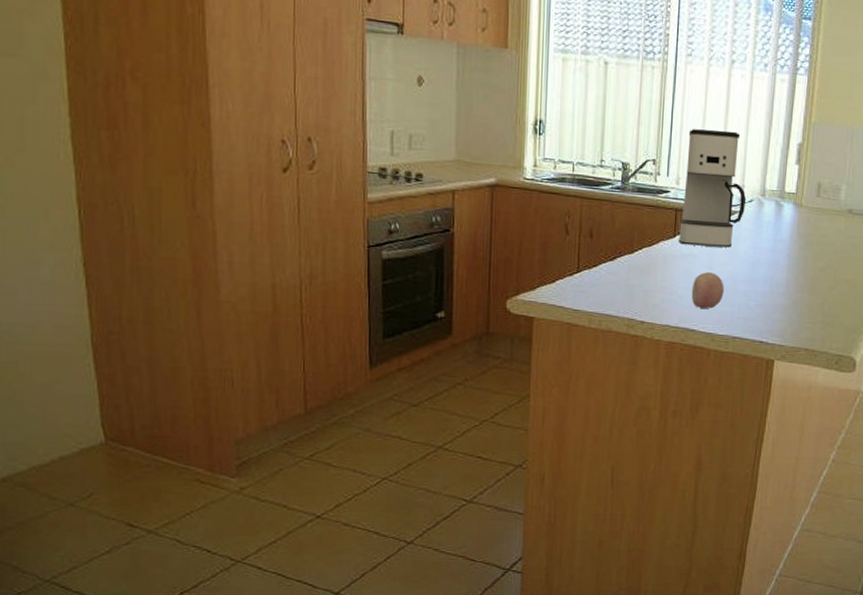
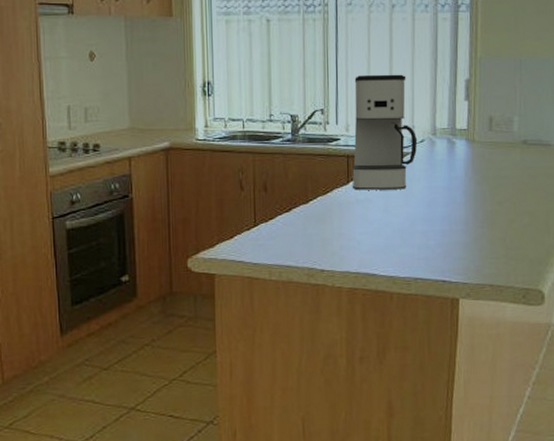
fruit: present [691,272,724,309] -> none [369,216,402,252]

